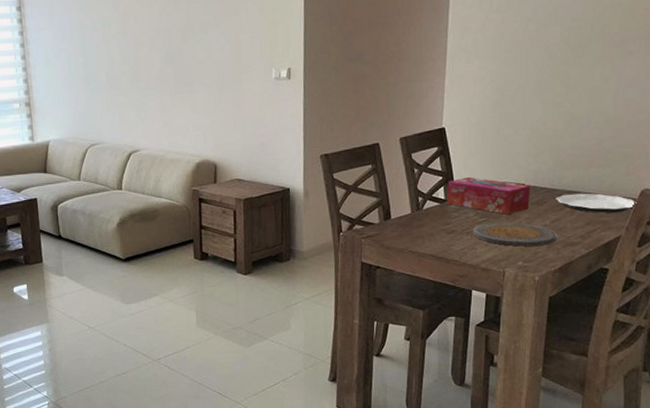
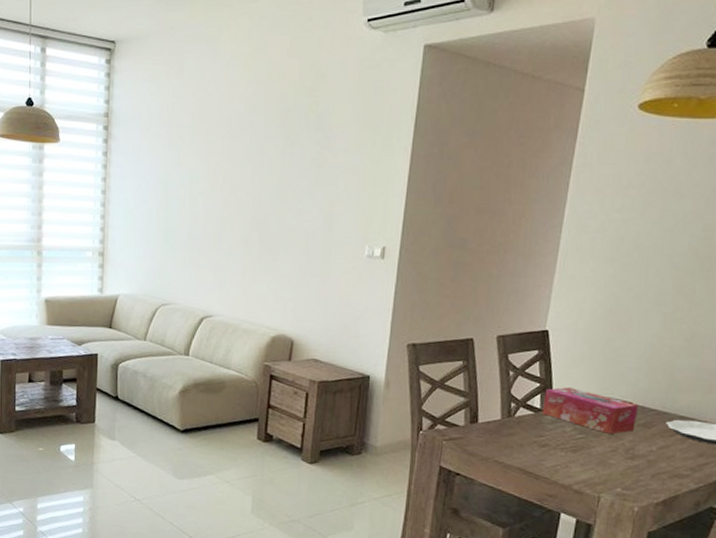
plate: present [472,222,557,247] -> none [567,440,663,474]

